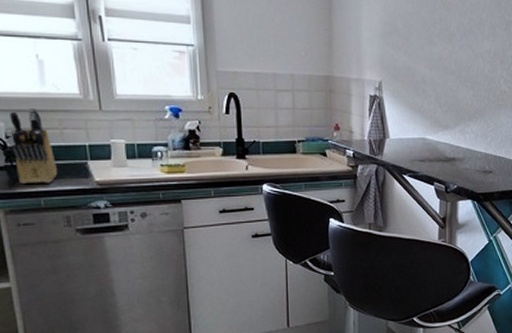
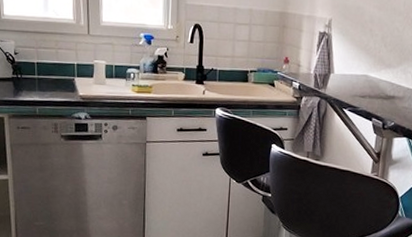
knife block: present [9,107,57,183] -> none [17,29,51,95]

